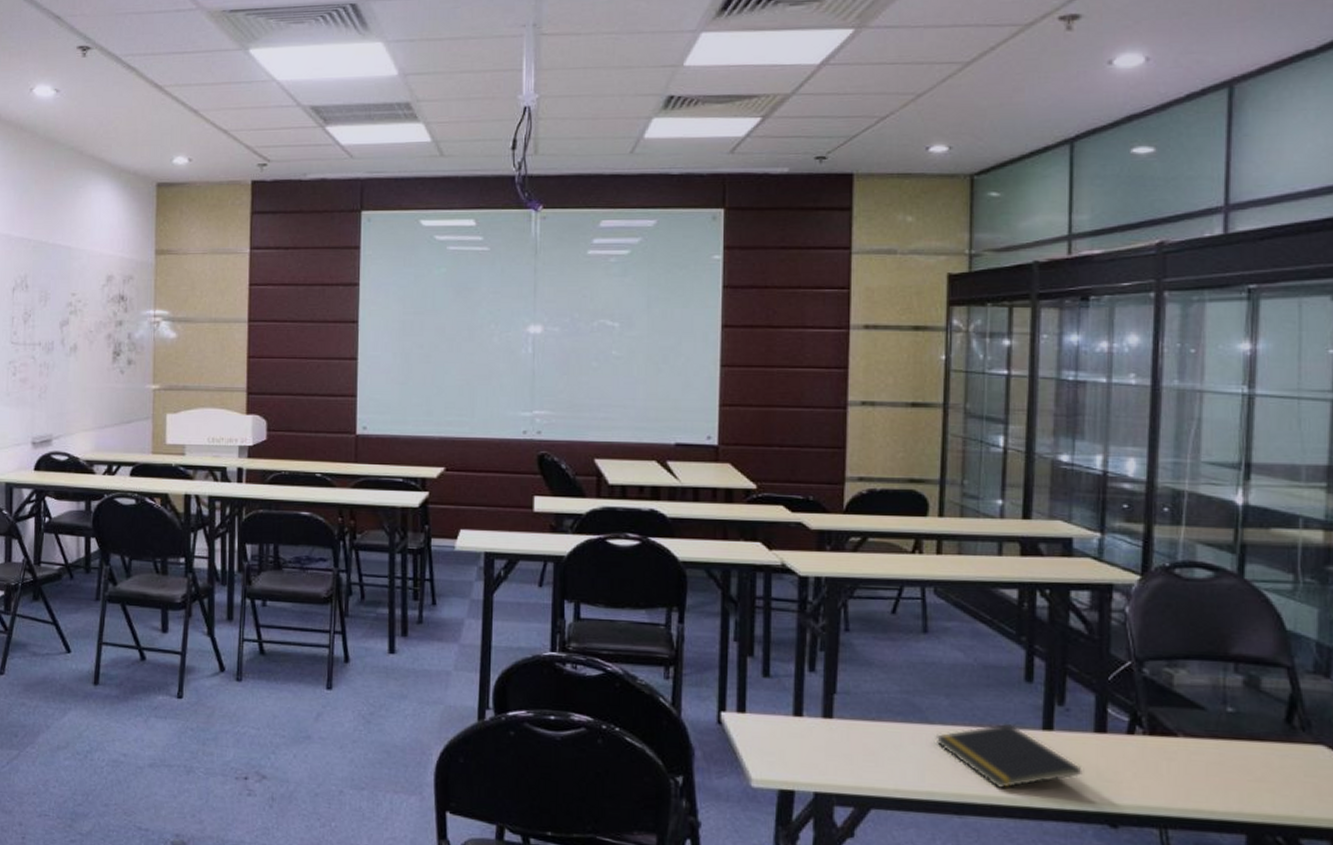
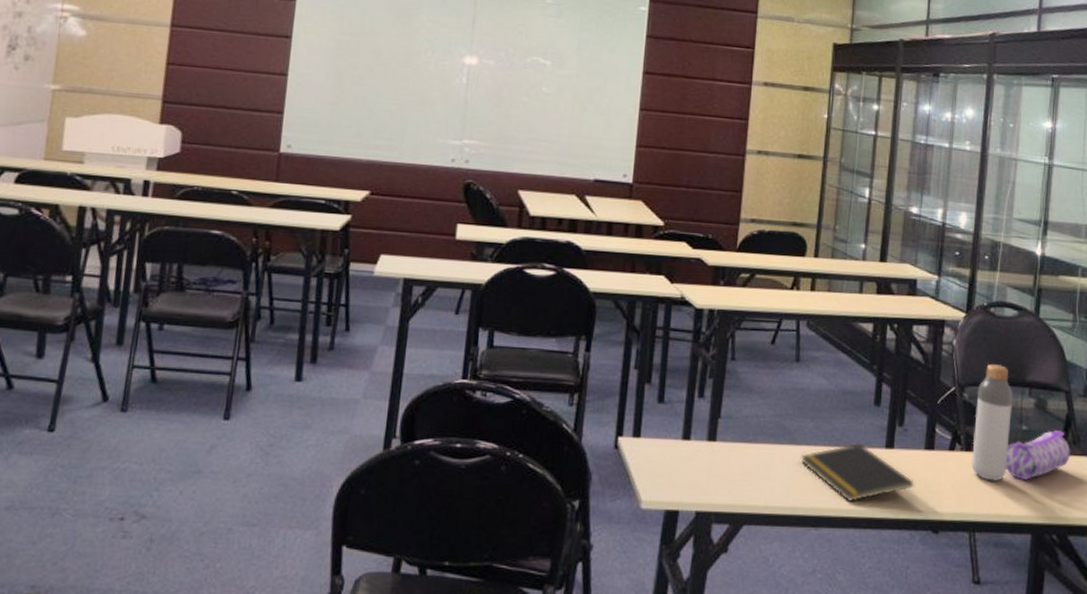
bottle: none [1158,633,1211,771] -> present [971,363,1012,481]
pencil case: none [1205,713,1298,771] -> present [1005,430,1070,480]

